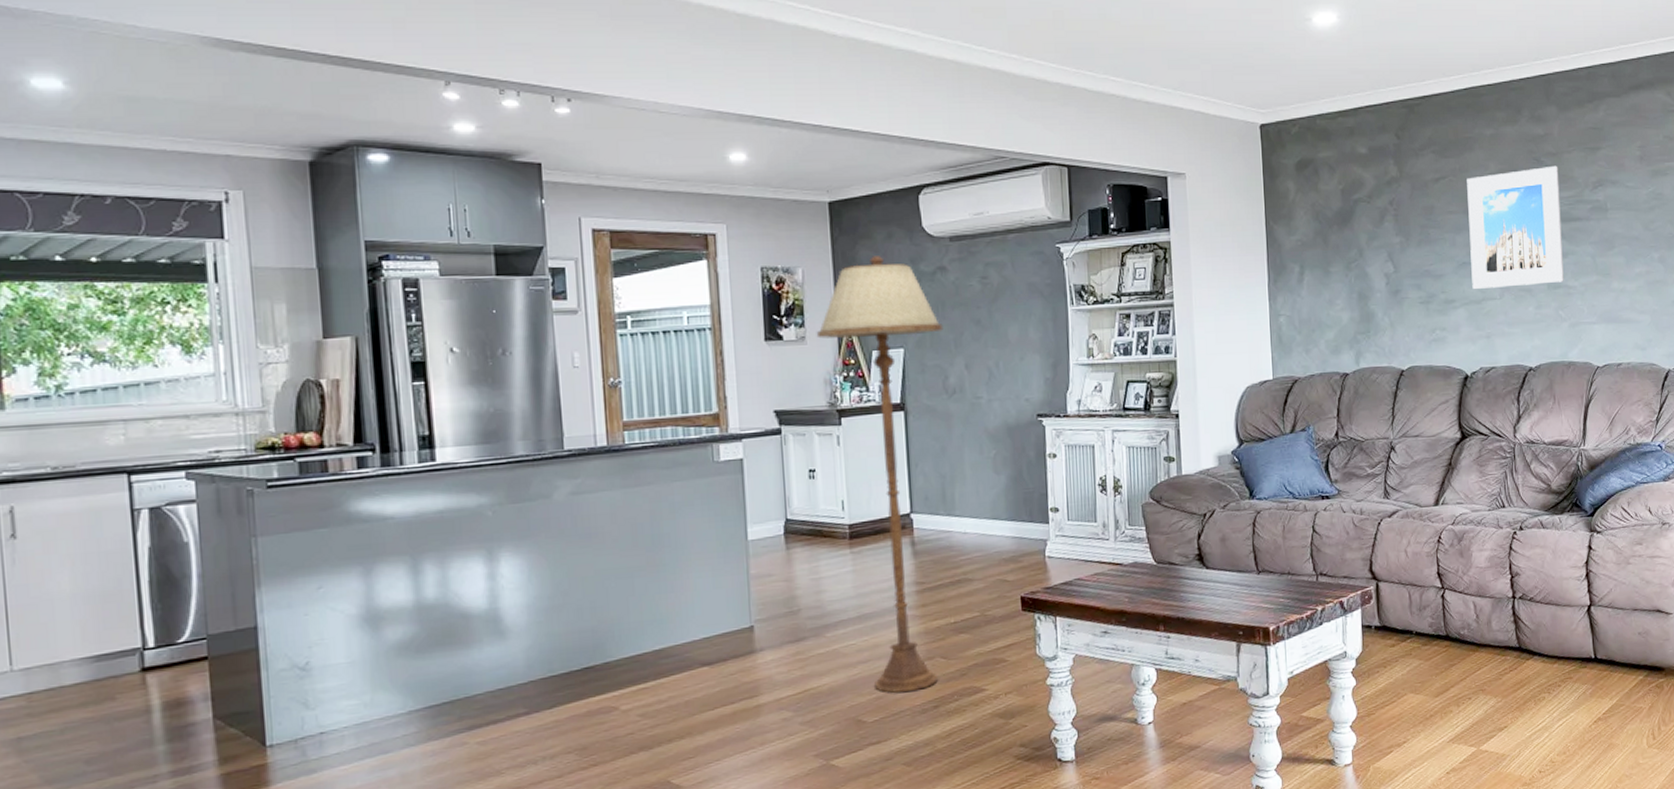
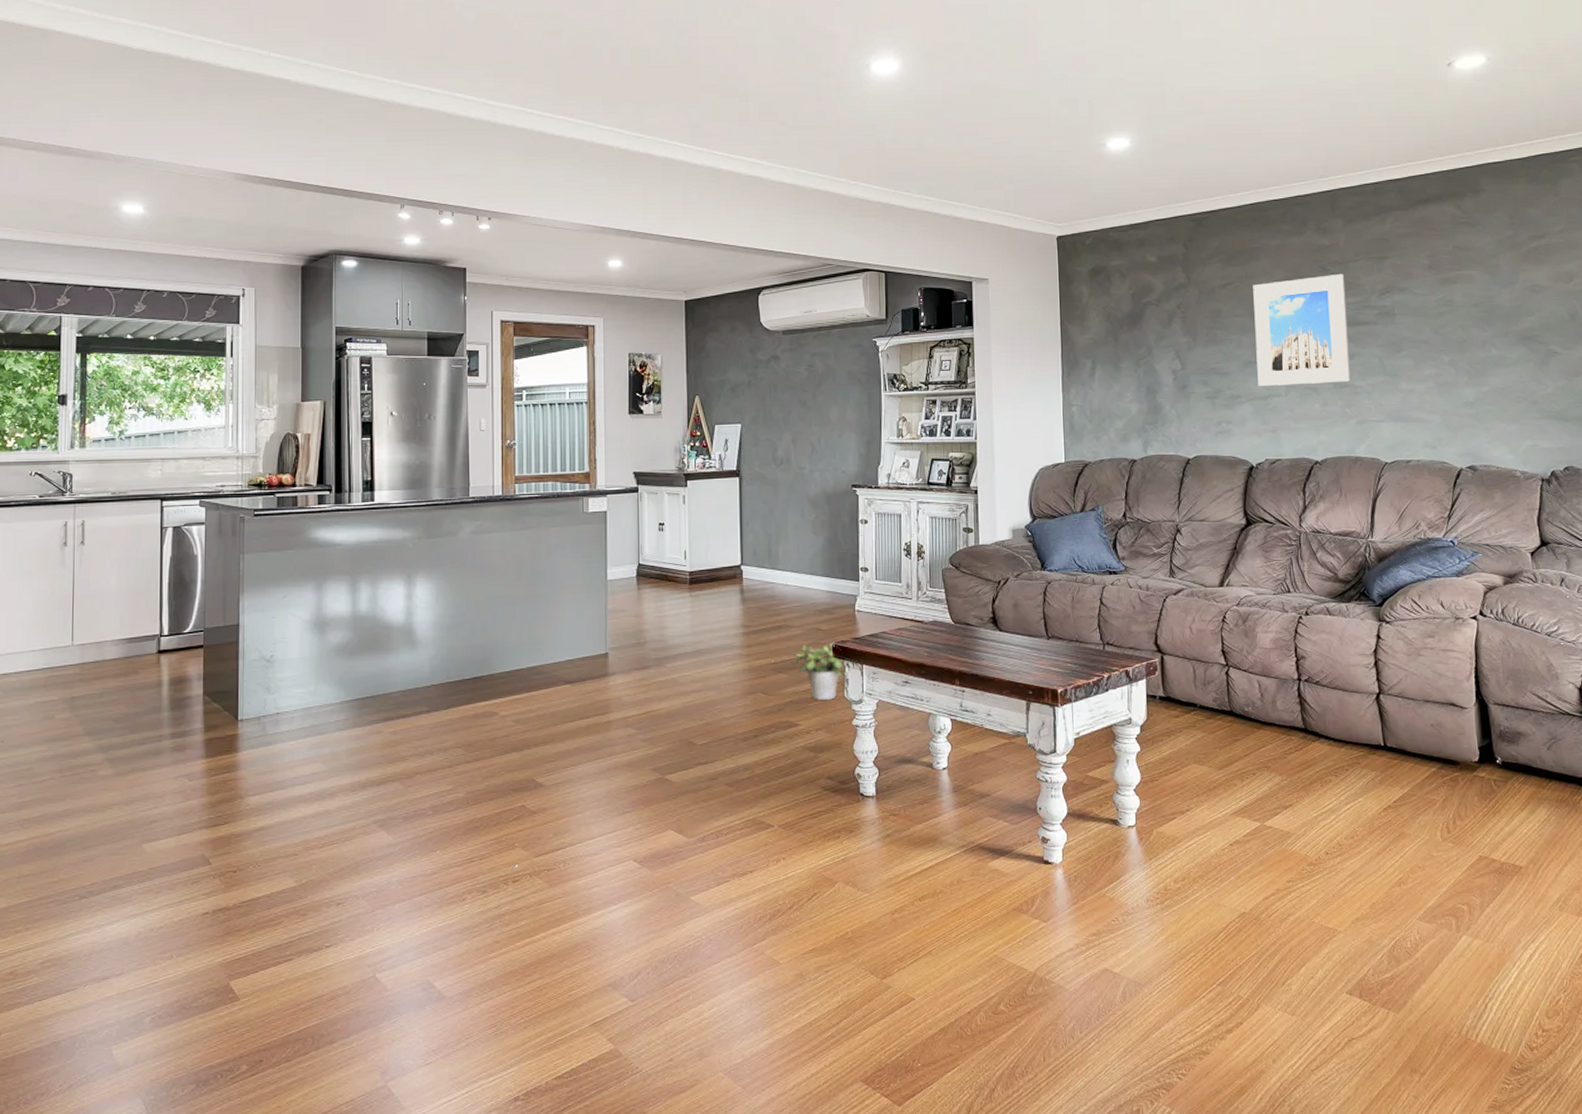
floor lamp: present [816,256,943,694] -> none [670,346,774,722]
potted plant: none [974,595,1034,660] -> present [791,643,843,701]

